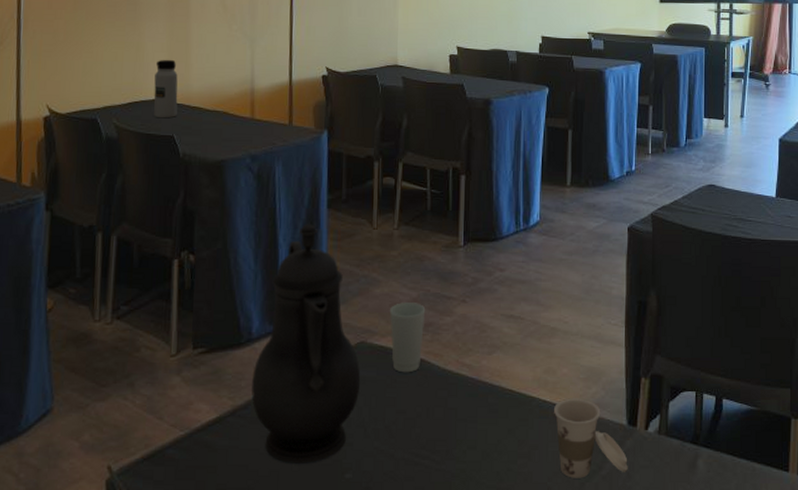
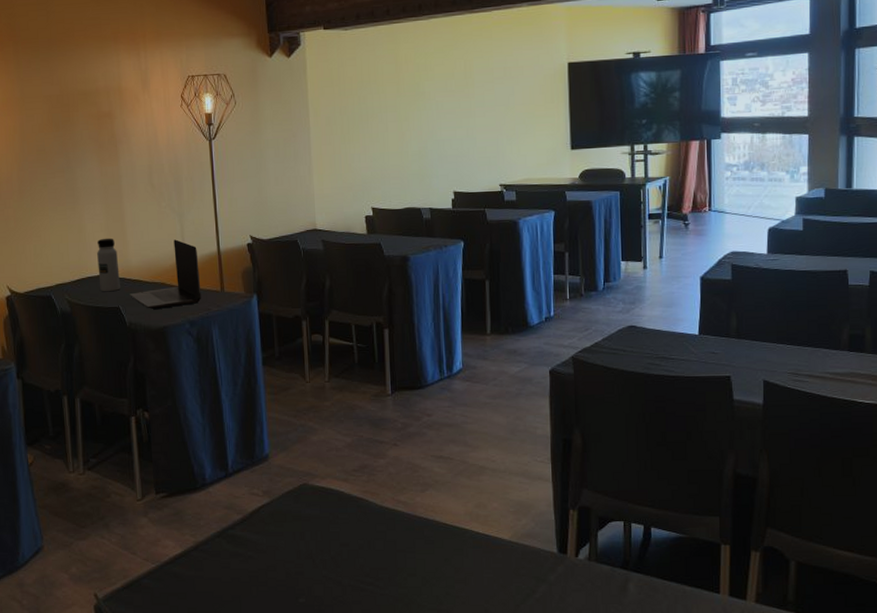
laptop computer: none [187,66,268,141] -> present [130,239,202,310]
coffeepot: present [251,224,361,464] -> none [209,380,306,590]
cup: present [390,302,426,373] -> none [327,447,361,510]
cup: present [554,398,628,478] -> none [487,529,561,601]

